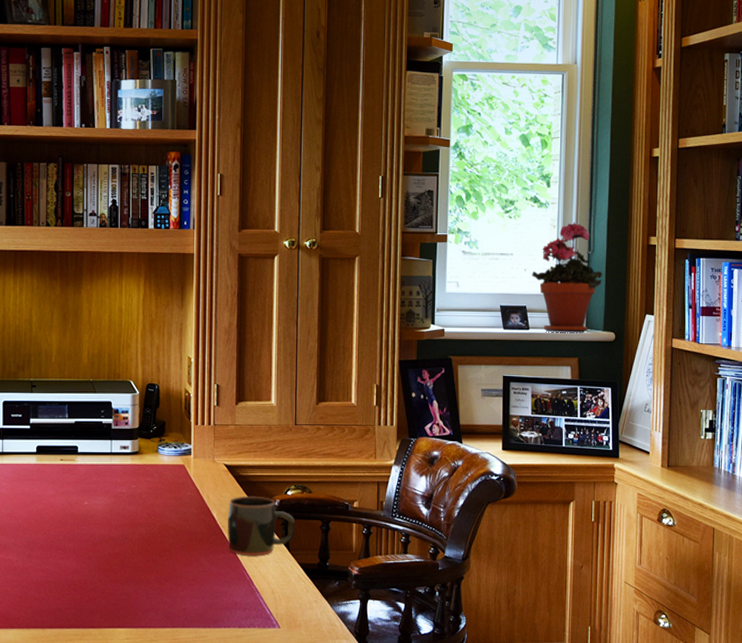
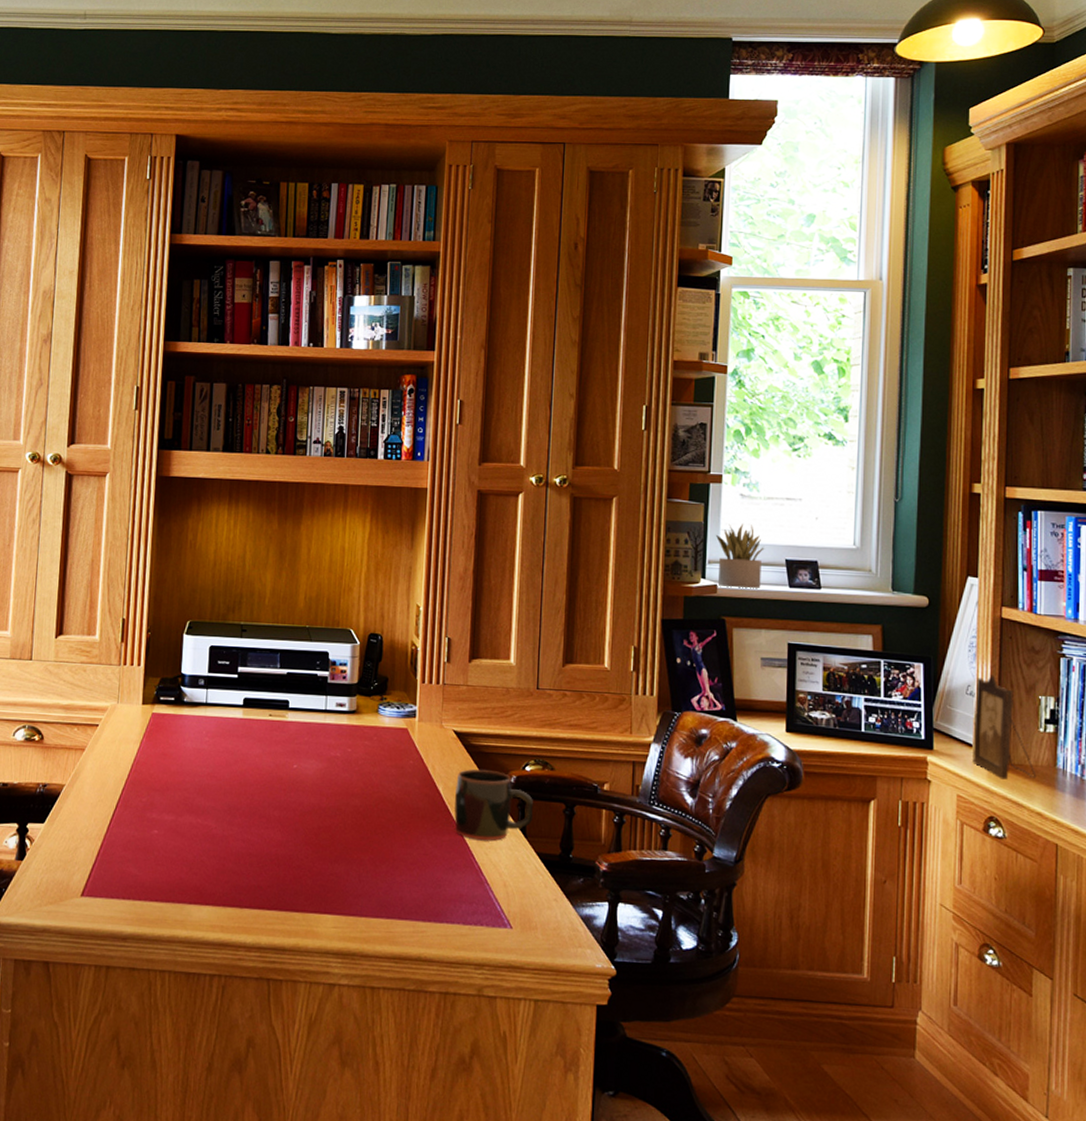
succulent plant: none [443,277,483,332] -> present [716,524,765,589]
potted plant: present [532,222,603,334] -> none [825,464,913,596]
photo frame: none [649,393,699,479] -> present [972,673,1037,780]

